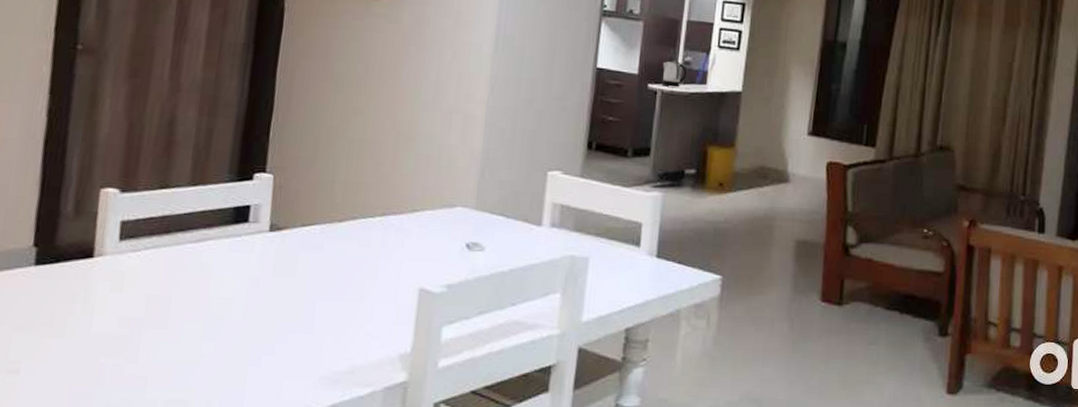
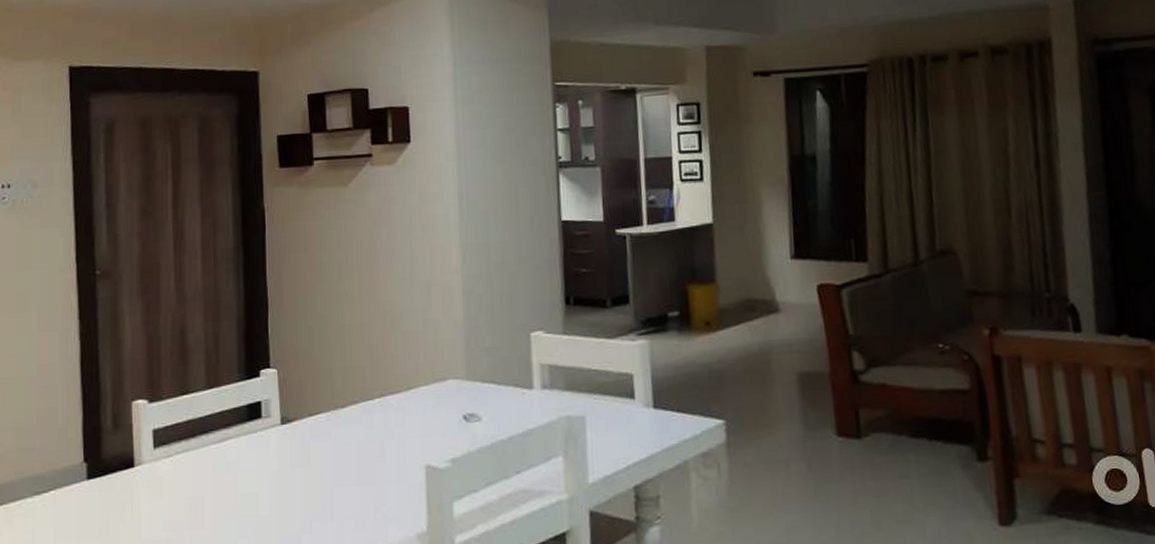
kettle: present [661,59,688,88] -> none [627,201,654,230]

